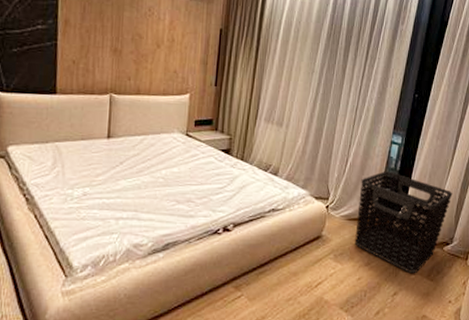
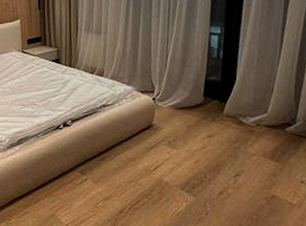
clothes hamper: present [355,171,453,274] -> none [184,61,288,156]

